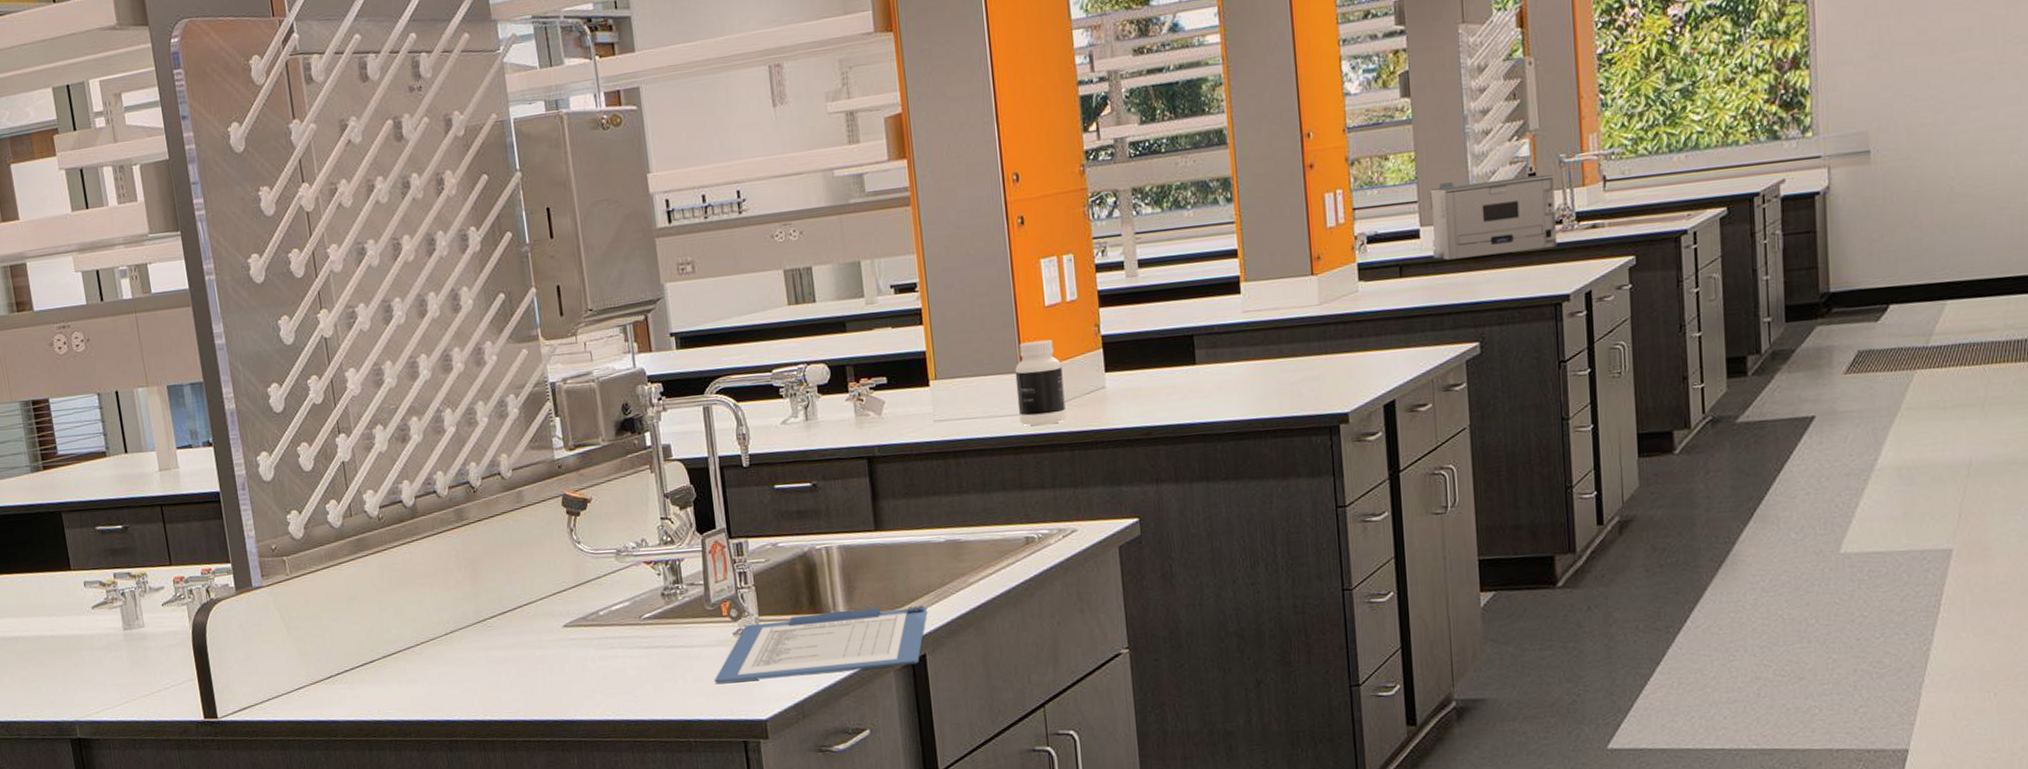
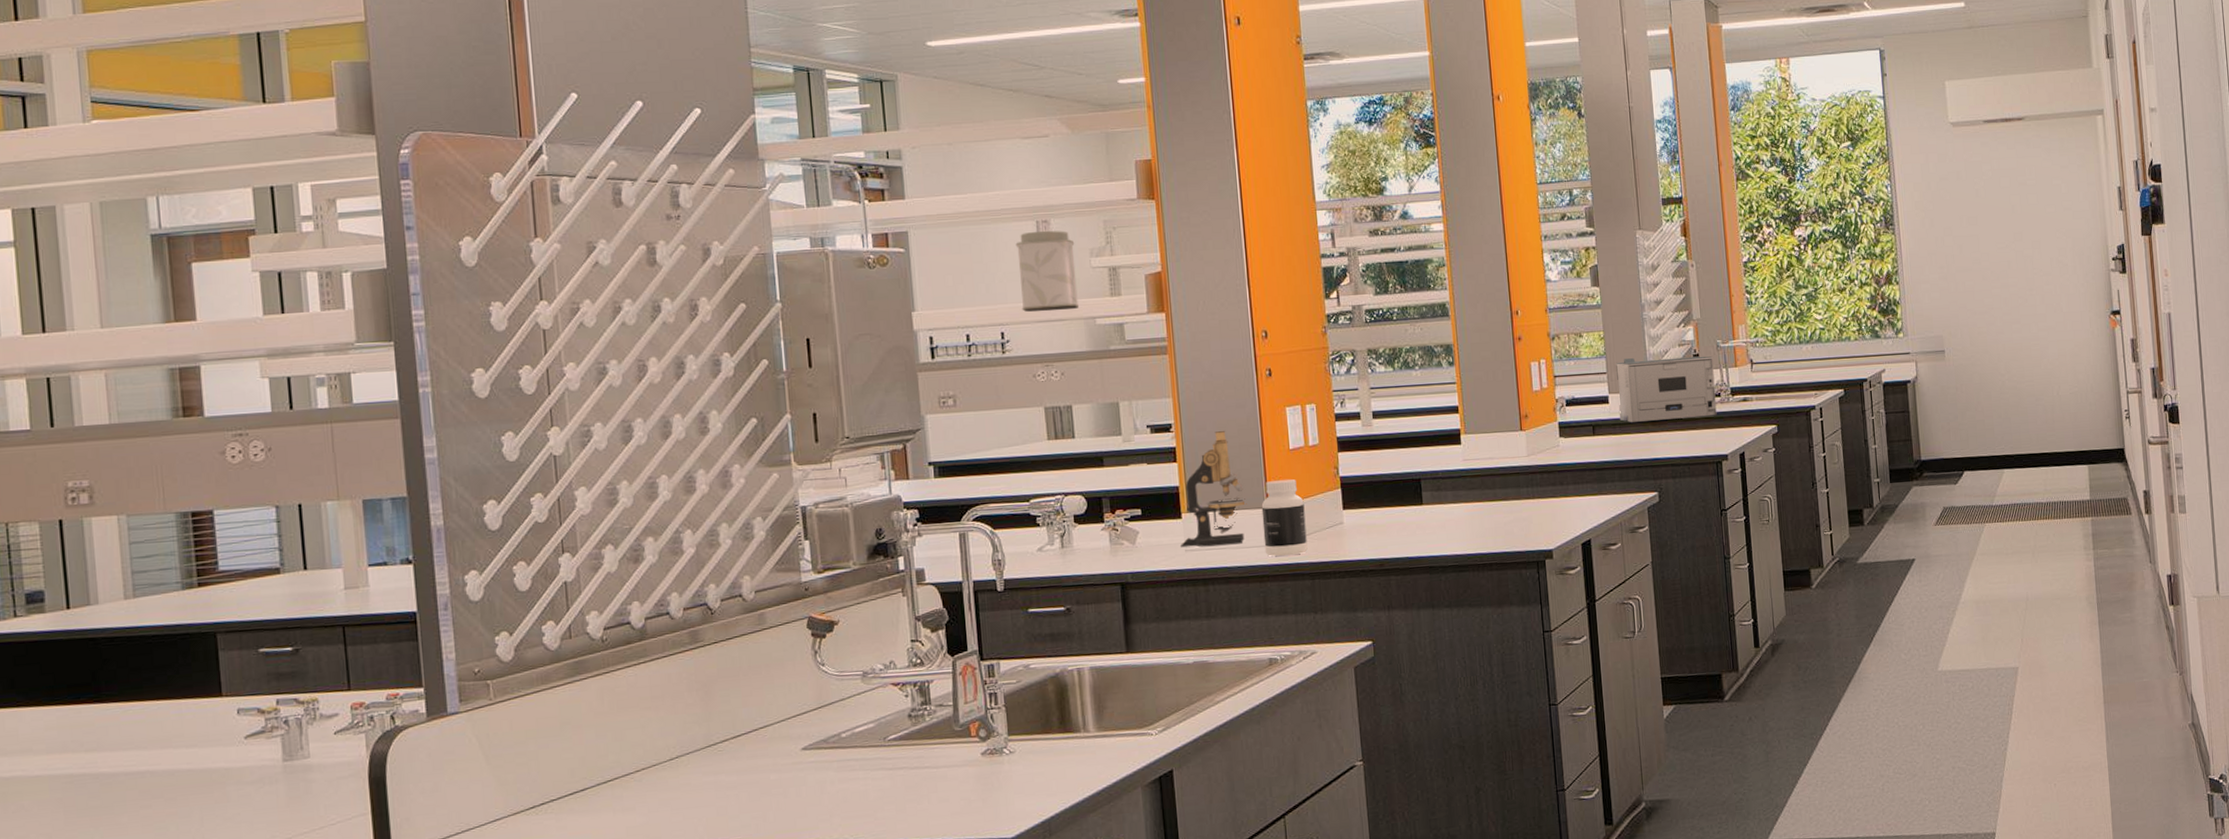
clipboard: present [714,605,928,683] -> none [960,723,1176,803]
container: none [748,74,817,168] -> present [1015,230,1080,313]
microscope: none [928,288,999,418] -> present [1179,430,1247,548]

